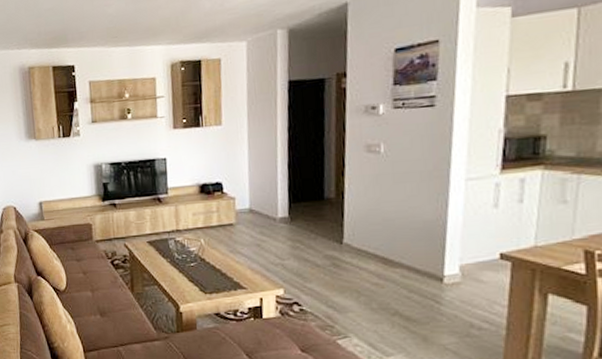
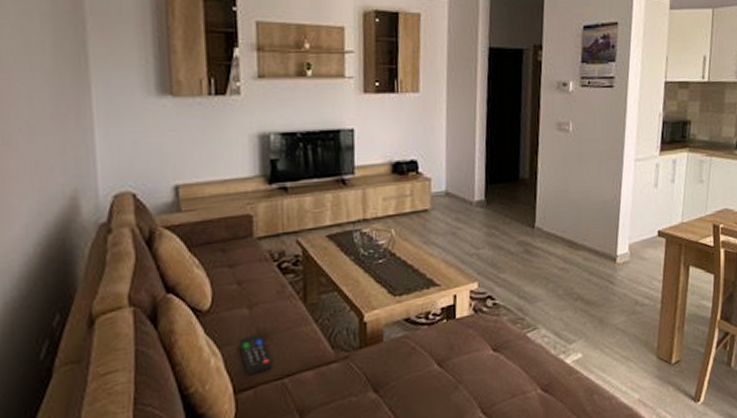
remote control: none [86,311,110,340] -> present [239,334,273,374]

